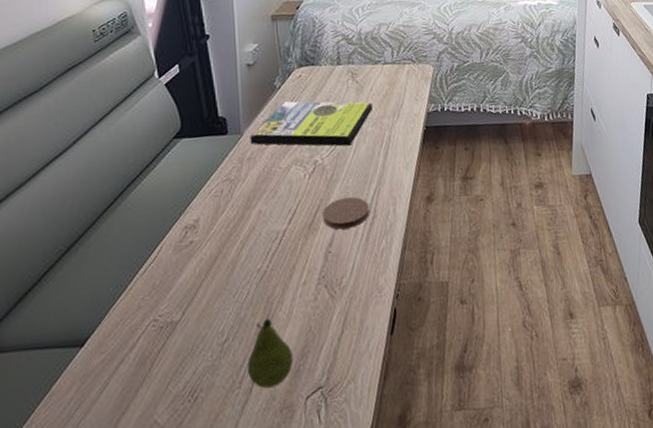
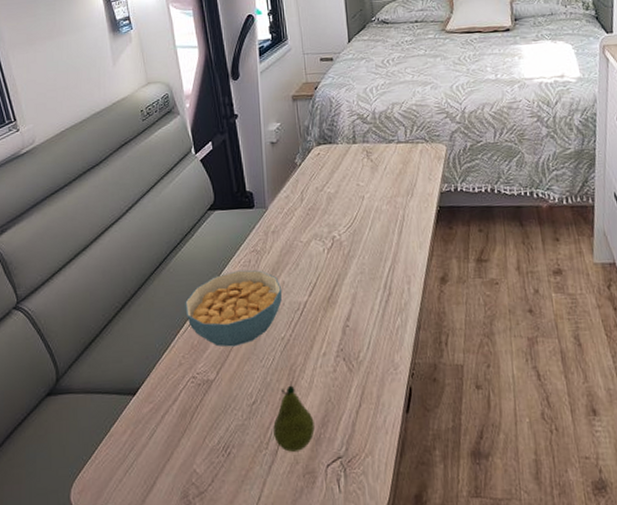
cereal bowl: none [145,200,259,285] -> present [185,270,283,347]
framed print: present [250,101,373,146] -> none [274,178,387,223]
coaster: present [322,196,369,230] -> none [340,273,385,305]

